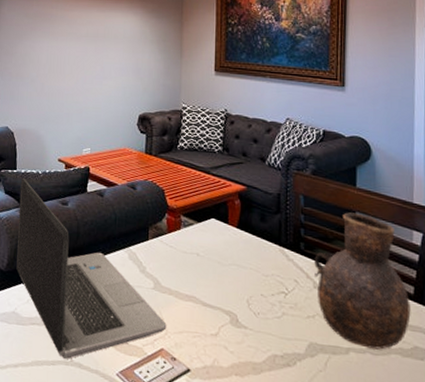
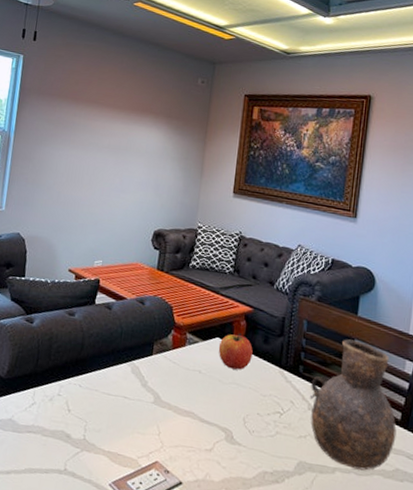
laptop computer: present [16,178,167,359] -> none [16,286,163,468]
apple: none [214,212,250,251] -> present [218,333,253,370]

